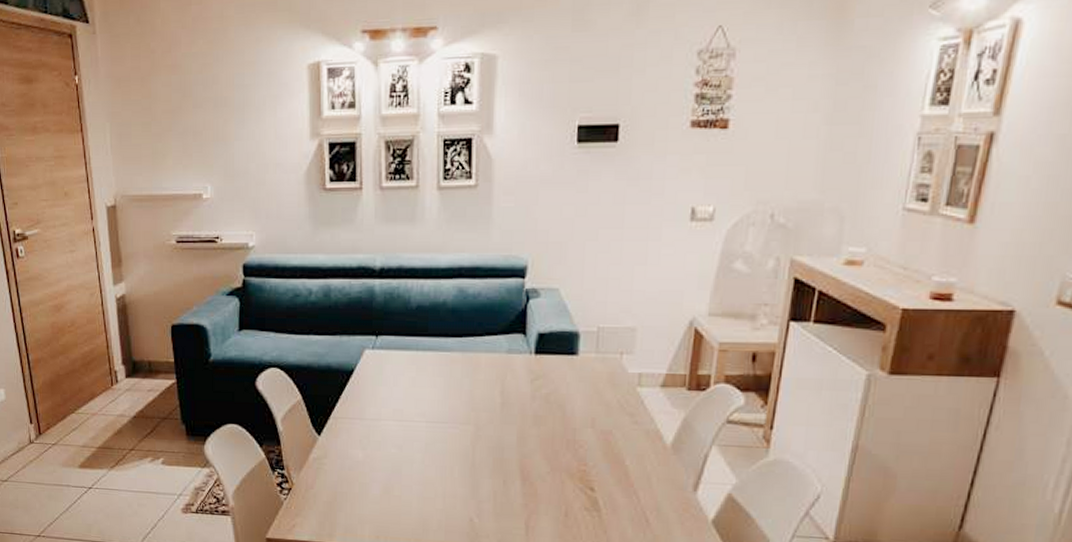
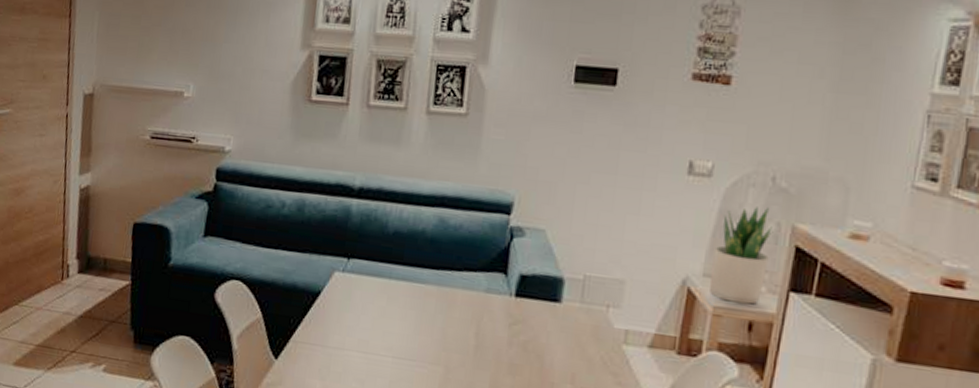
planter: none [715,245,773,337] -> present [710,207,774,305]

